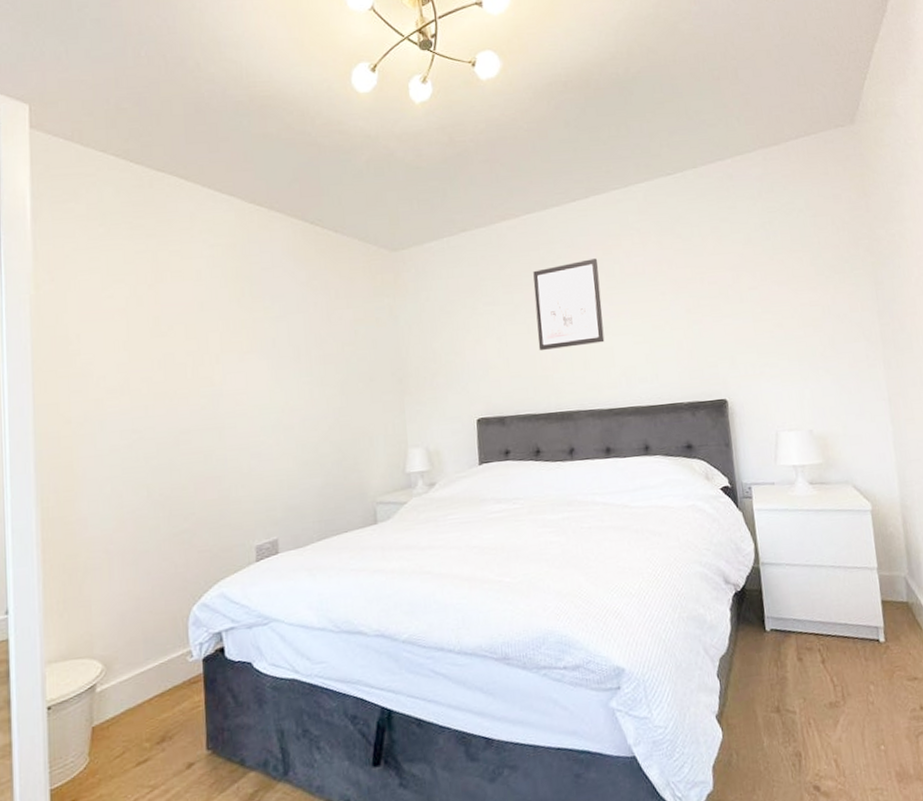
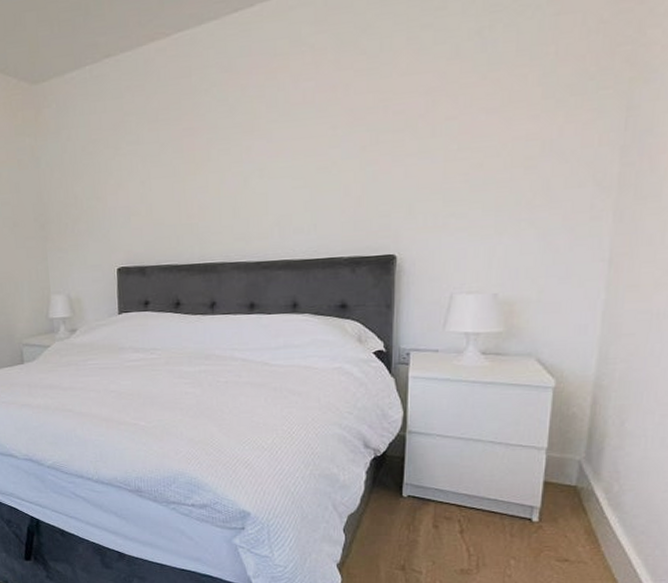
wall art: present [533,258,605,351] -> none [182,85,259,197]

